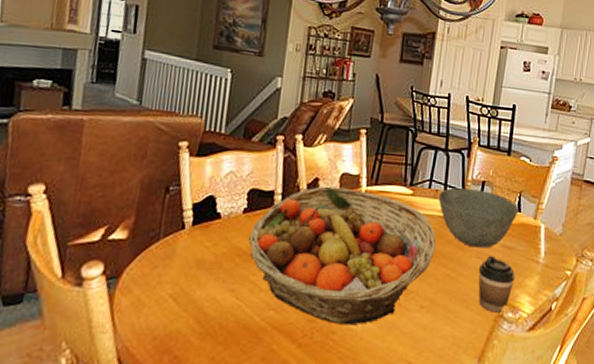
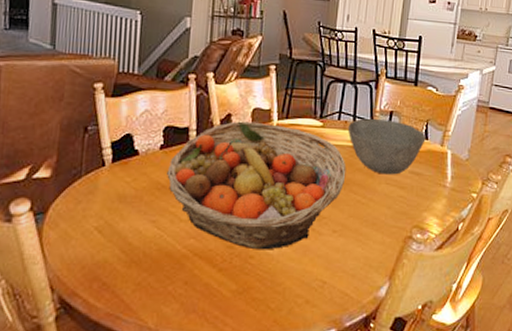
coffee cup: present [478,256,516,313] -> none [387,182,424,234]

